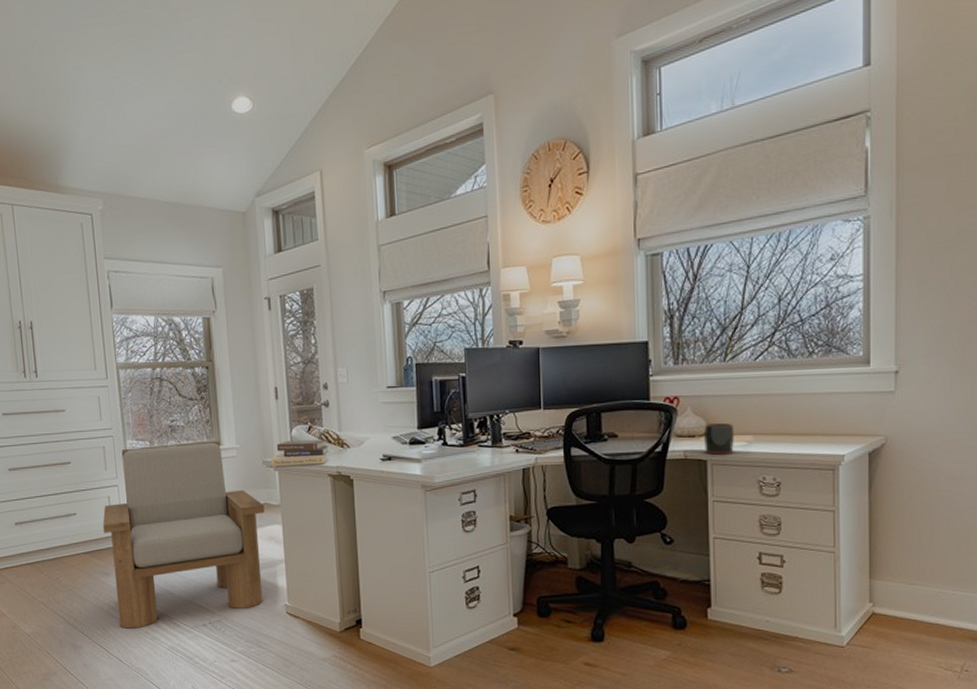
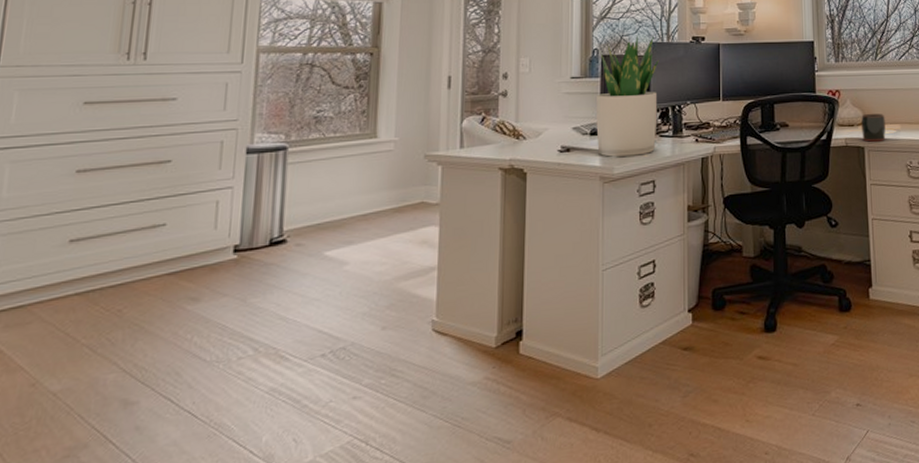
armchair: present [103,441,265,629] -> none [201,133,420,371]
books: present [270,439,330,468] -> none [433,130,503,162]
planter: none [412,341,476,466] -> present [596,35,659,157]

